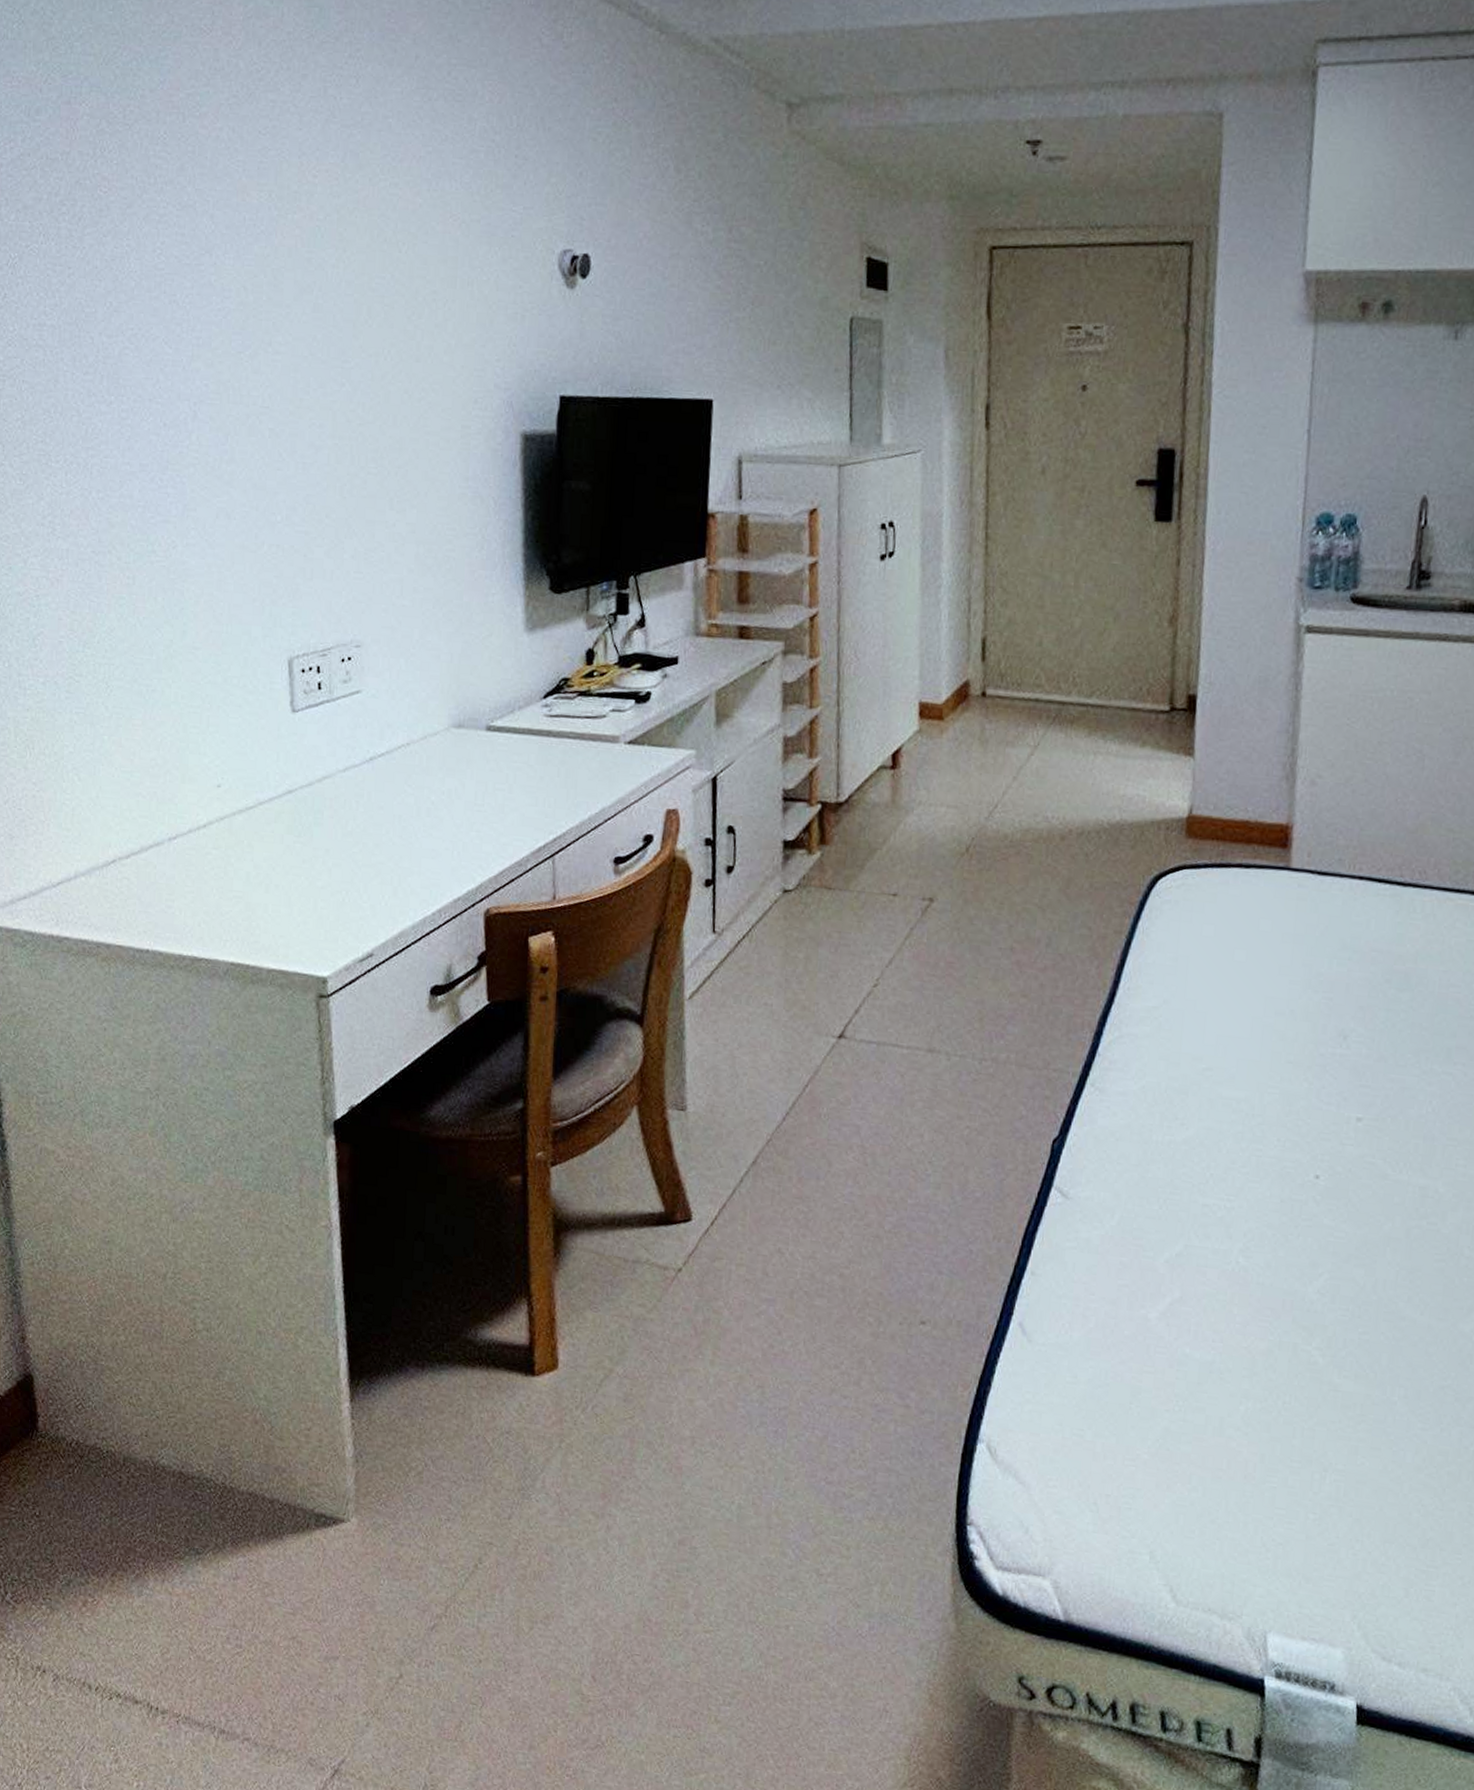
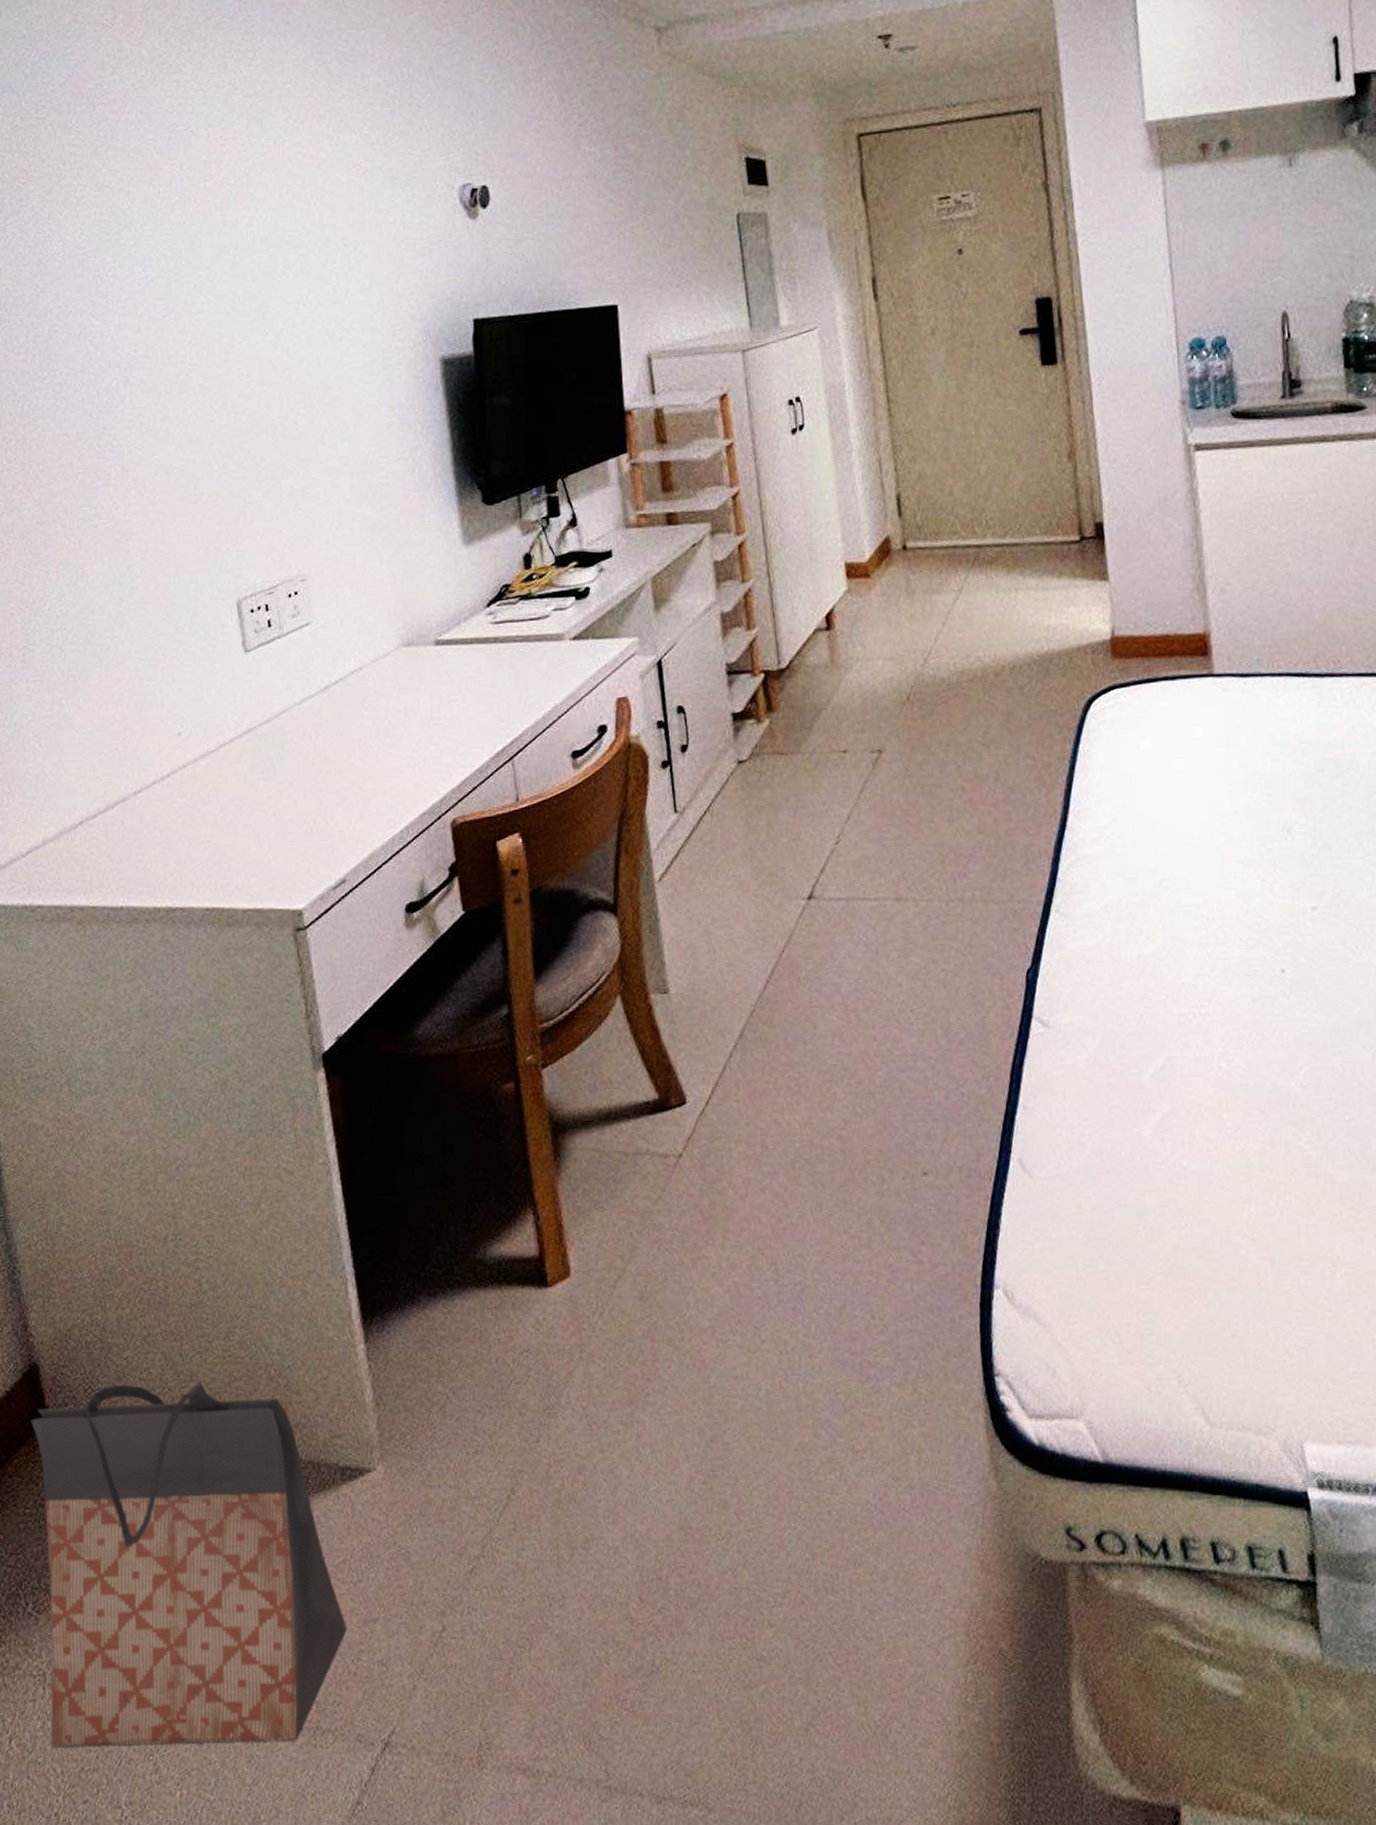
bag: none [20,1405,309,1754] -> present [31,1380,348,1747]

